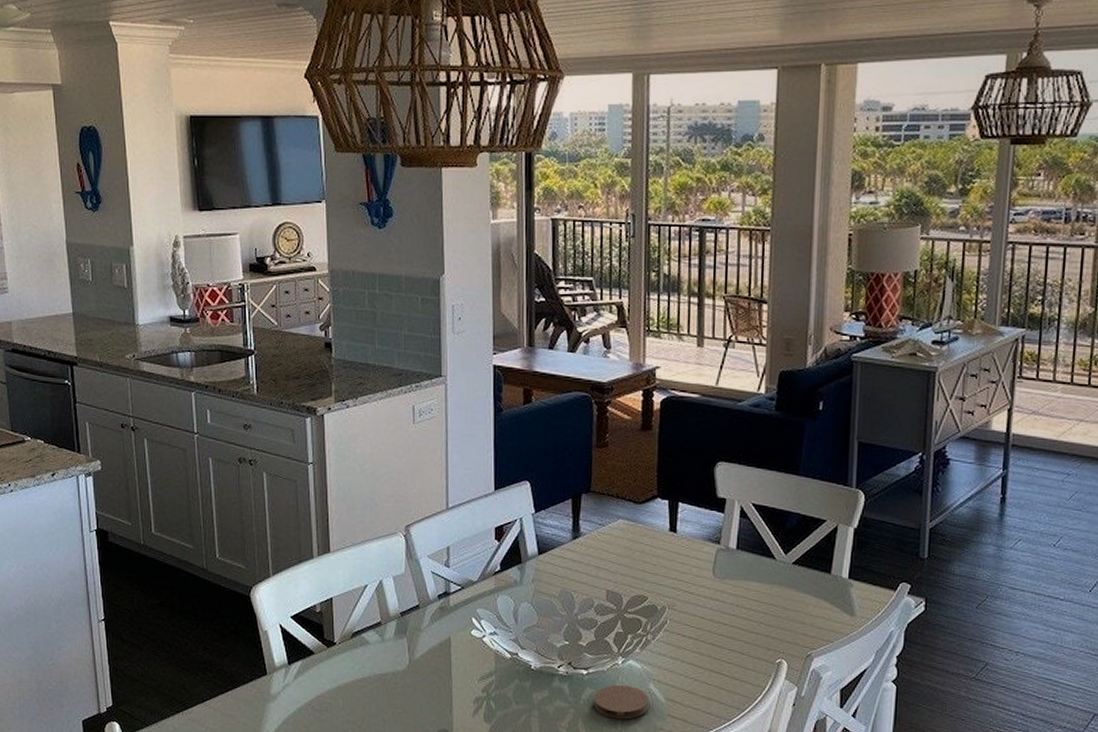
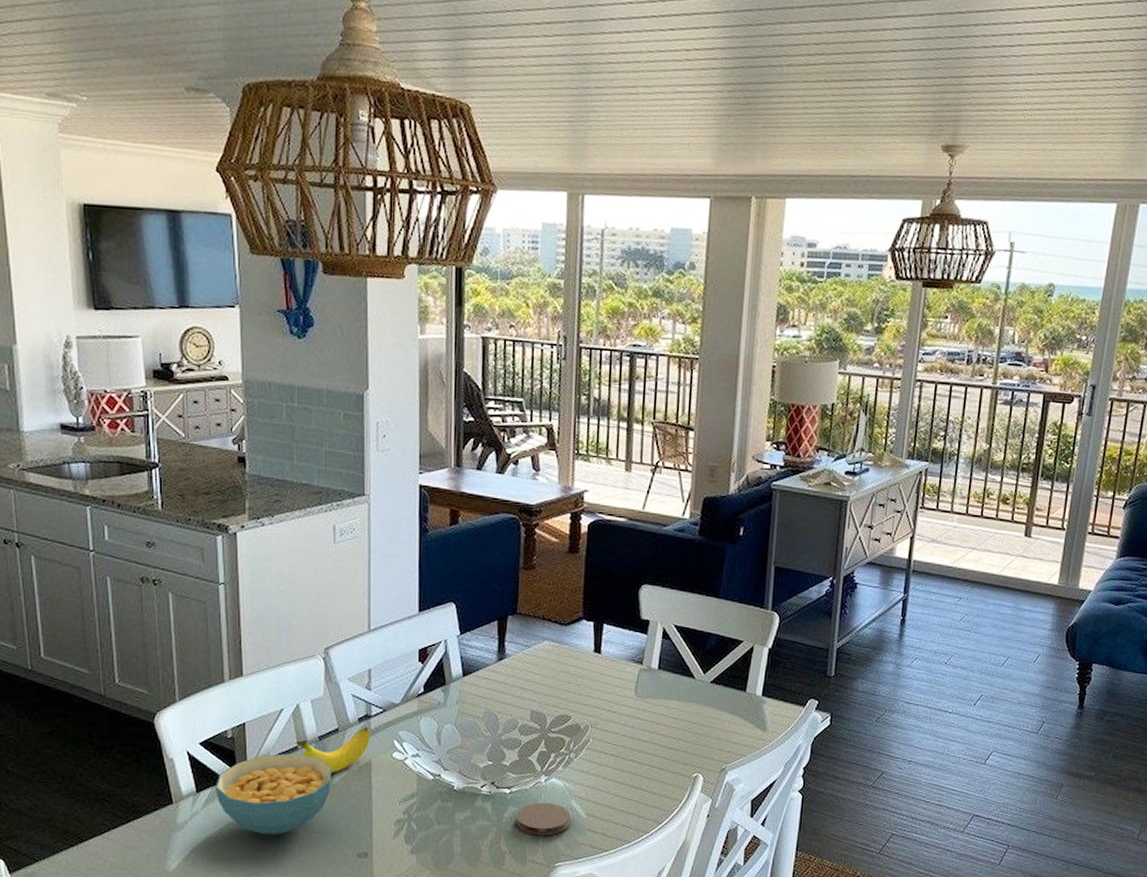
cereal bowl: none [305,628,413,709] -> present [215,753,332,835]
banana: none [379,604,449,650] -> present [296,727,370,774]

